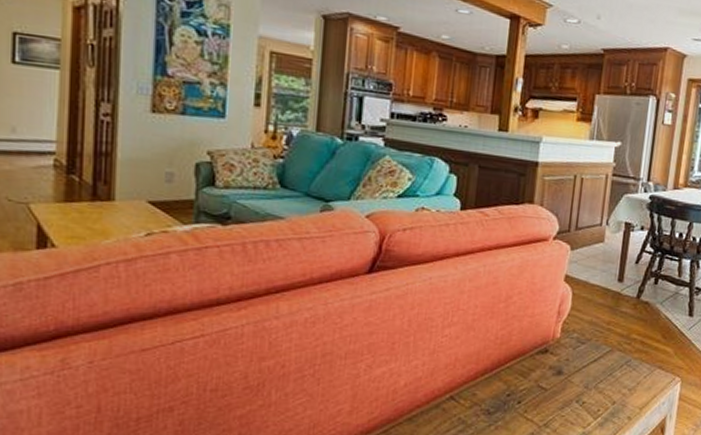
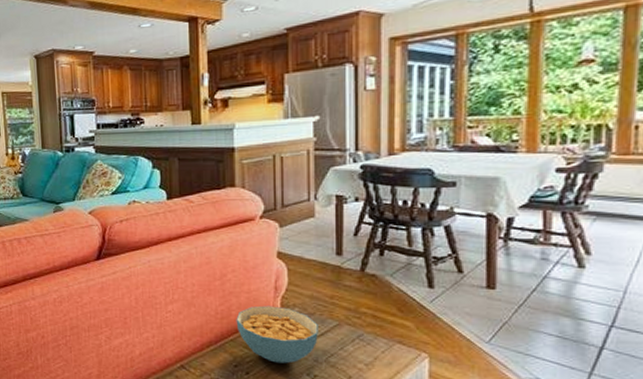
cereal bowl: none [515,330,593,391] -> present [236,305,318,363]

